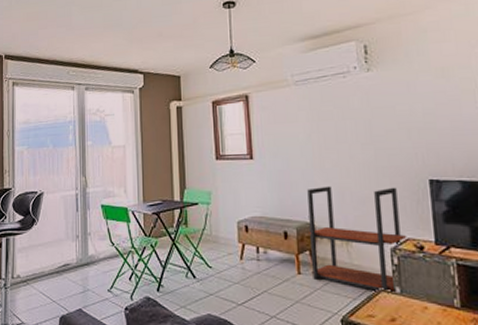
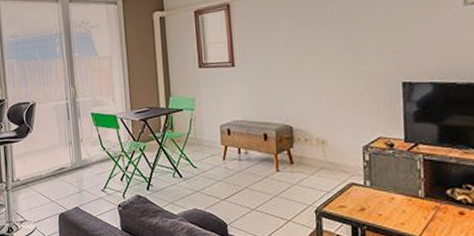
shelving unit: present [307,186,407,294] -> none [286,90,379,188]

